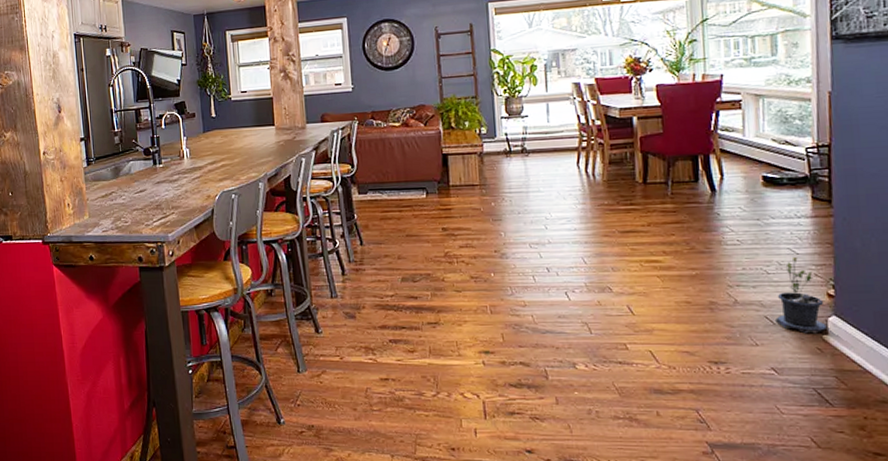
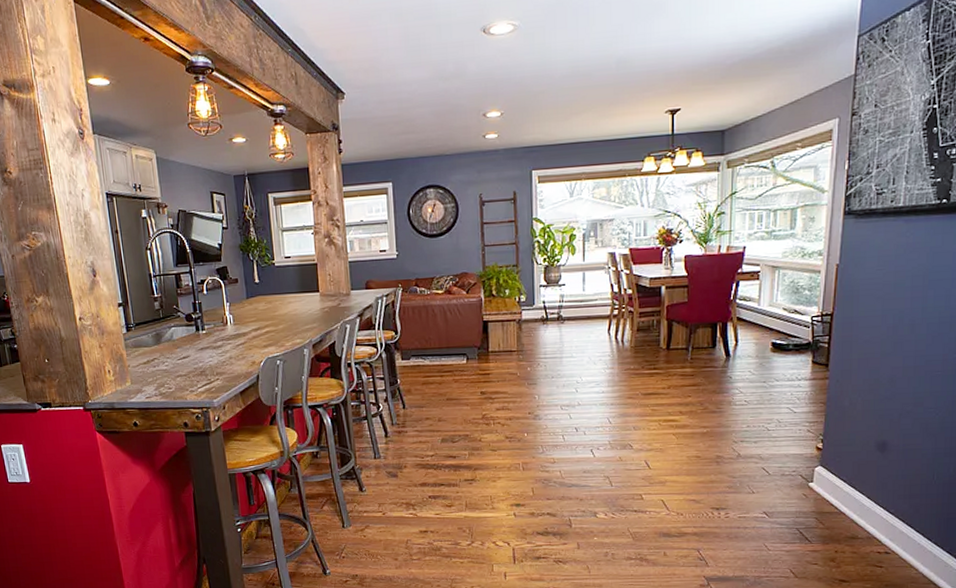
potted plant: present [776,256,827,334] -> none [771,415,813,482]

